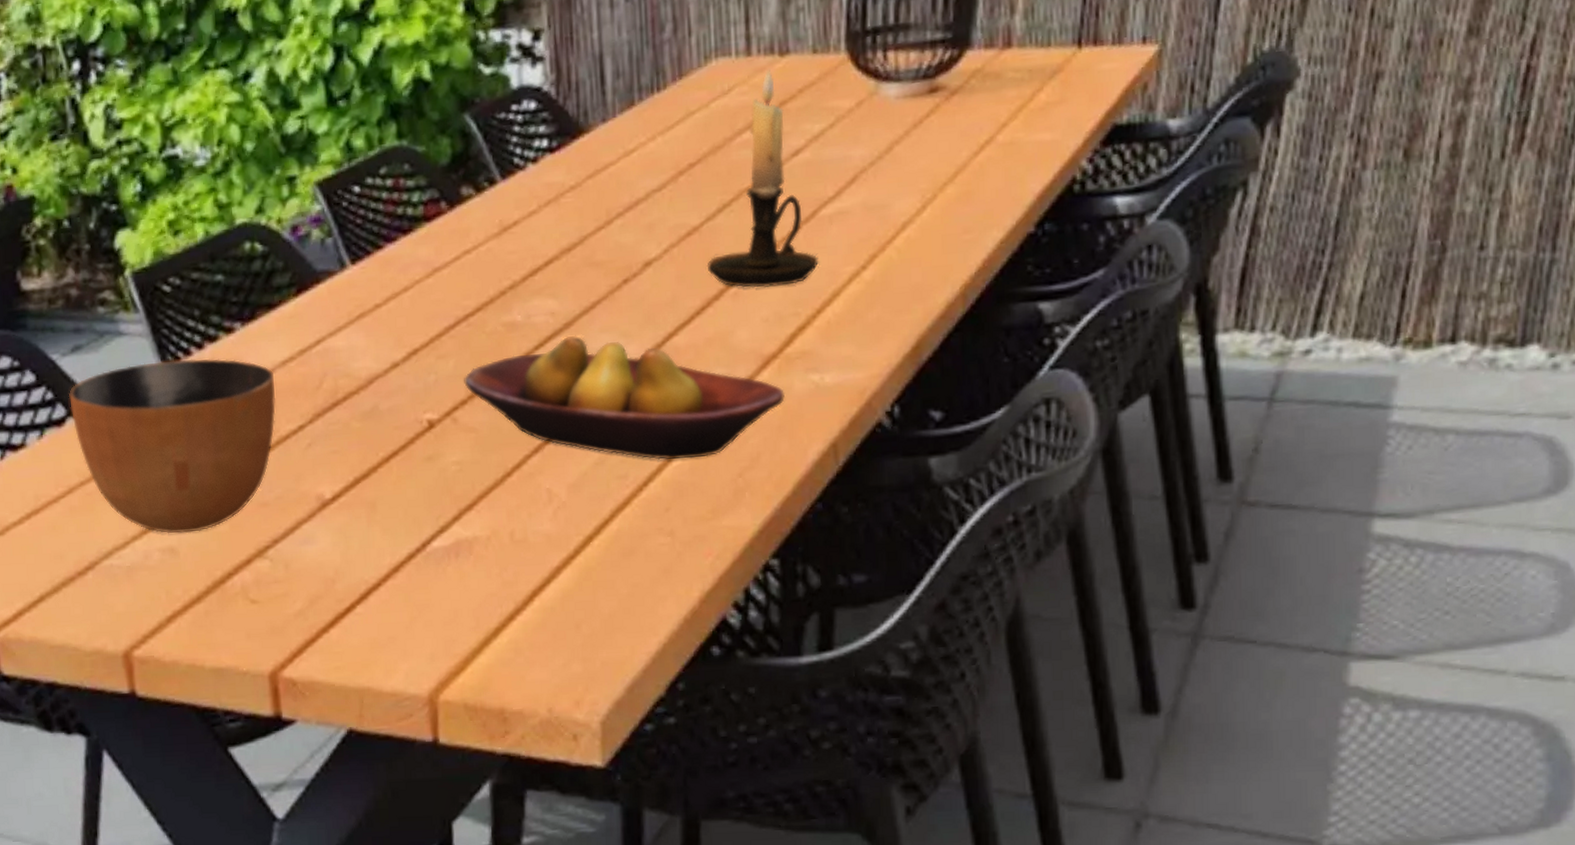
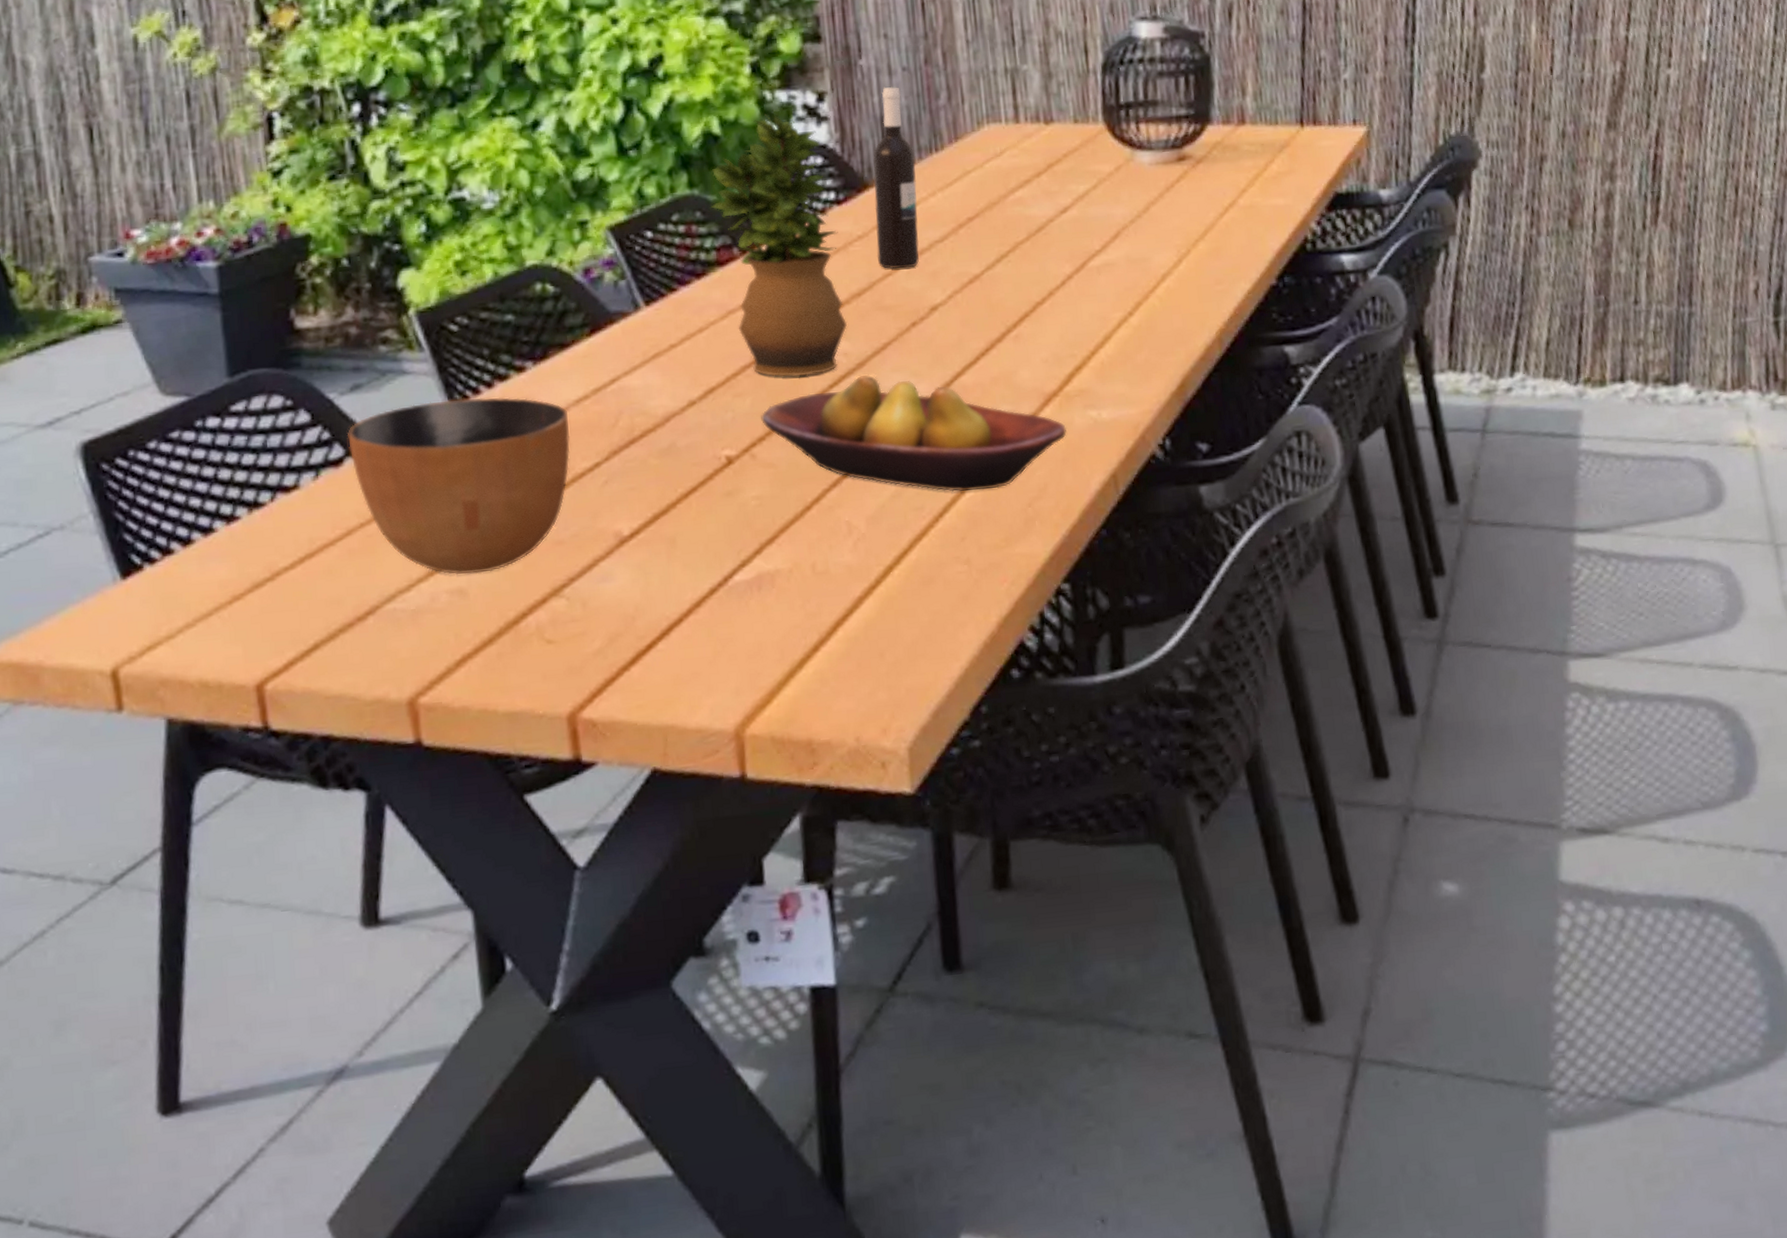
potted plant: none [419,56,556,338] -> present [711,114,848,377]
wine bottle: none [589,20,636,221] -> present [872,86,919,269]
candle holder: present [707,68,818,288] -> none [989,134,1090,332]

